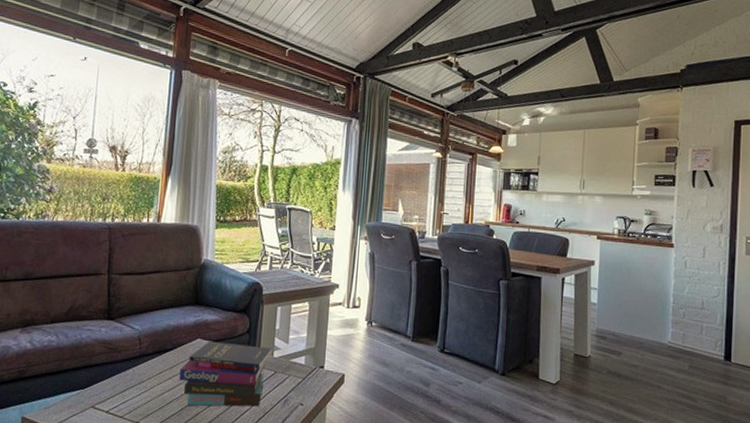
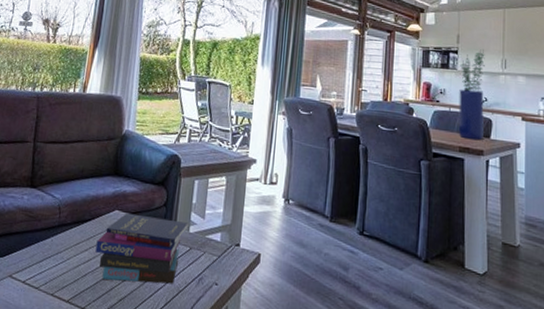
vase: none [537,170,565,260] -> present [458,49,485,141]

